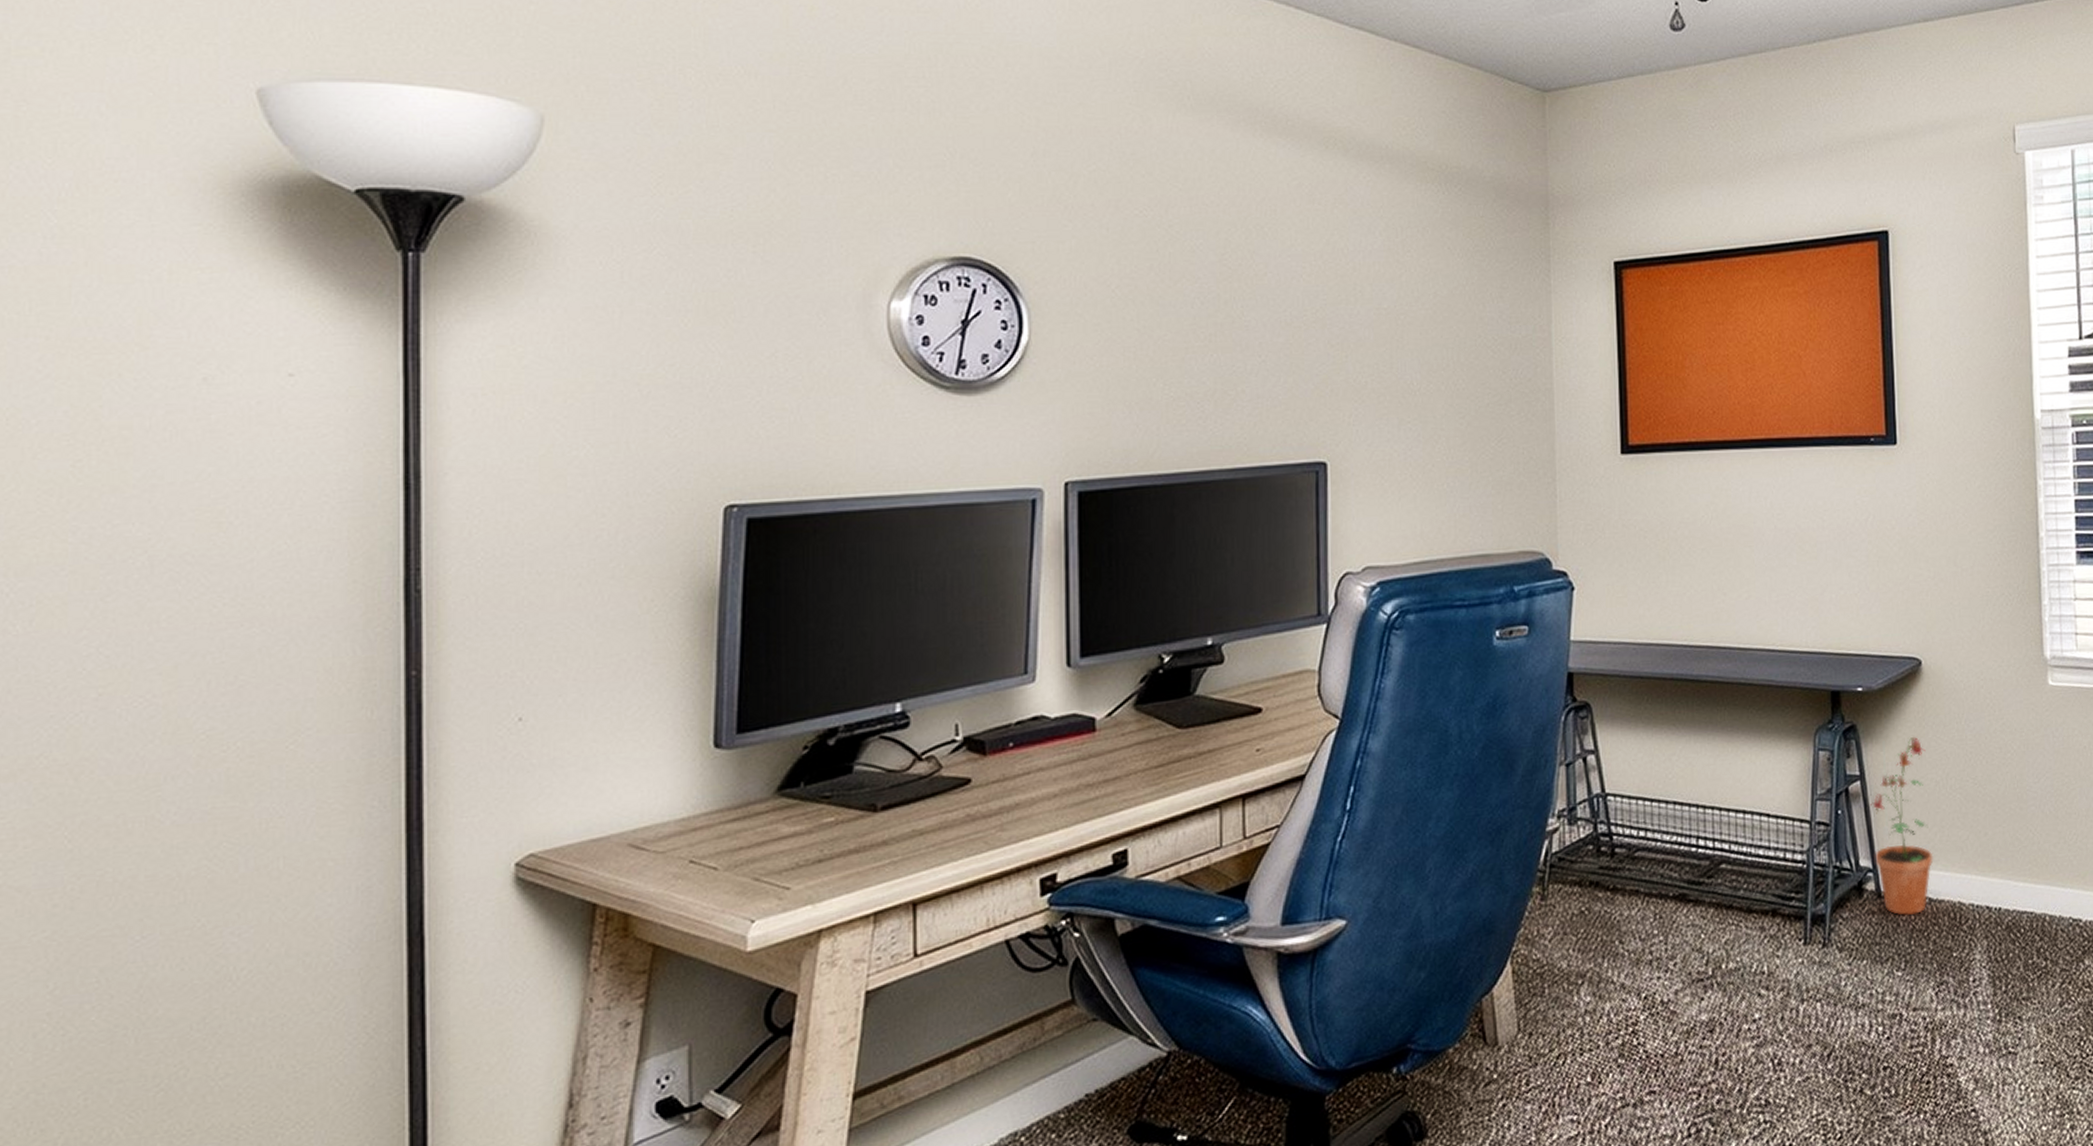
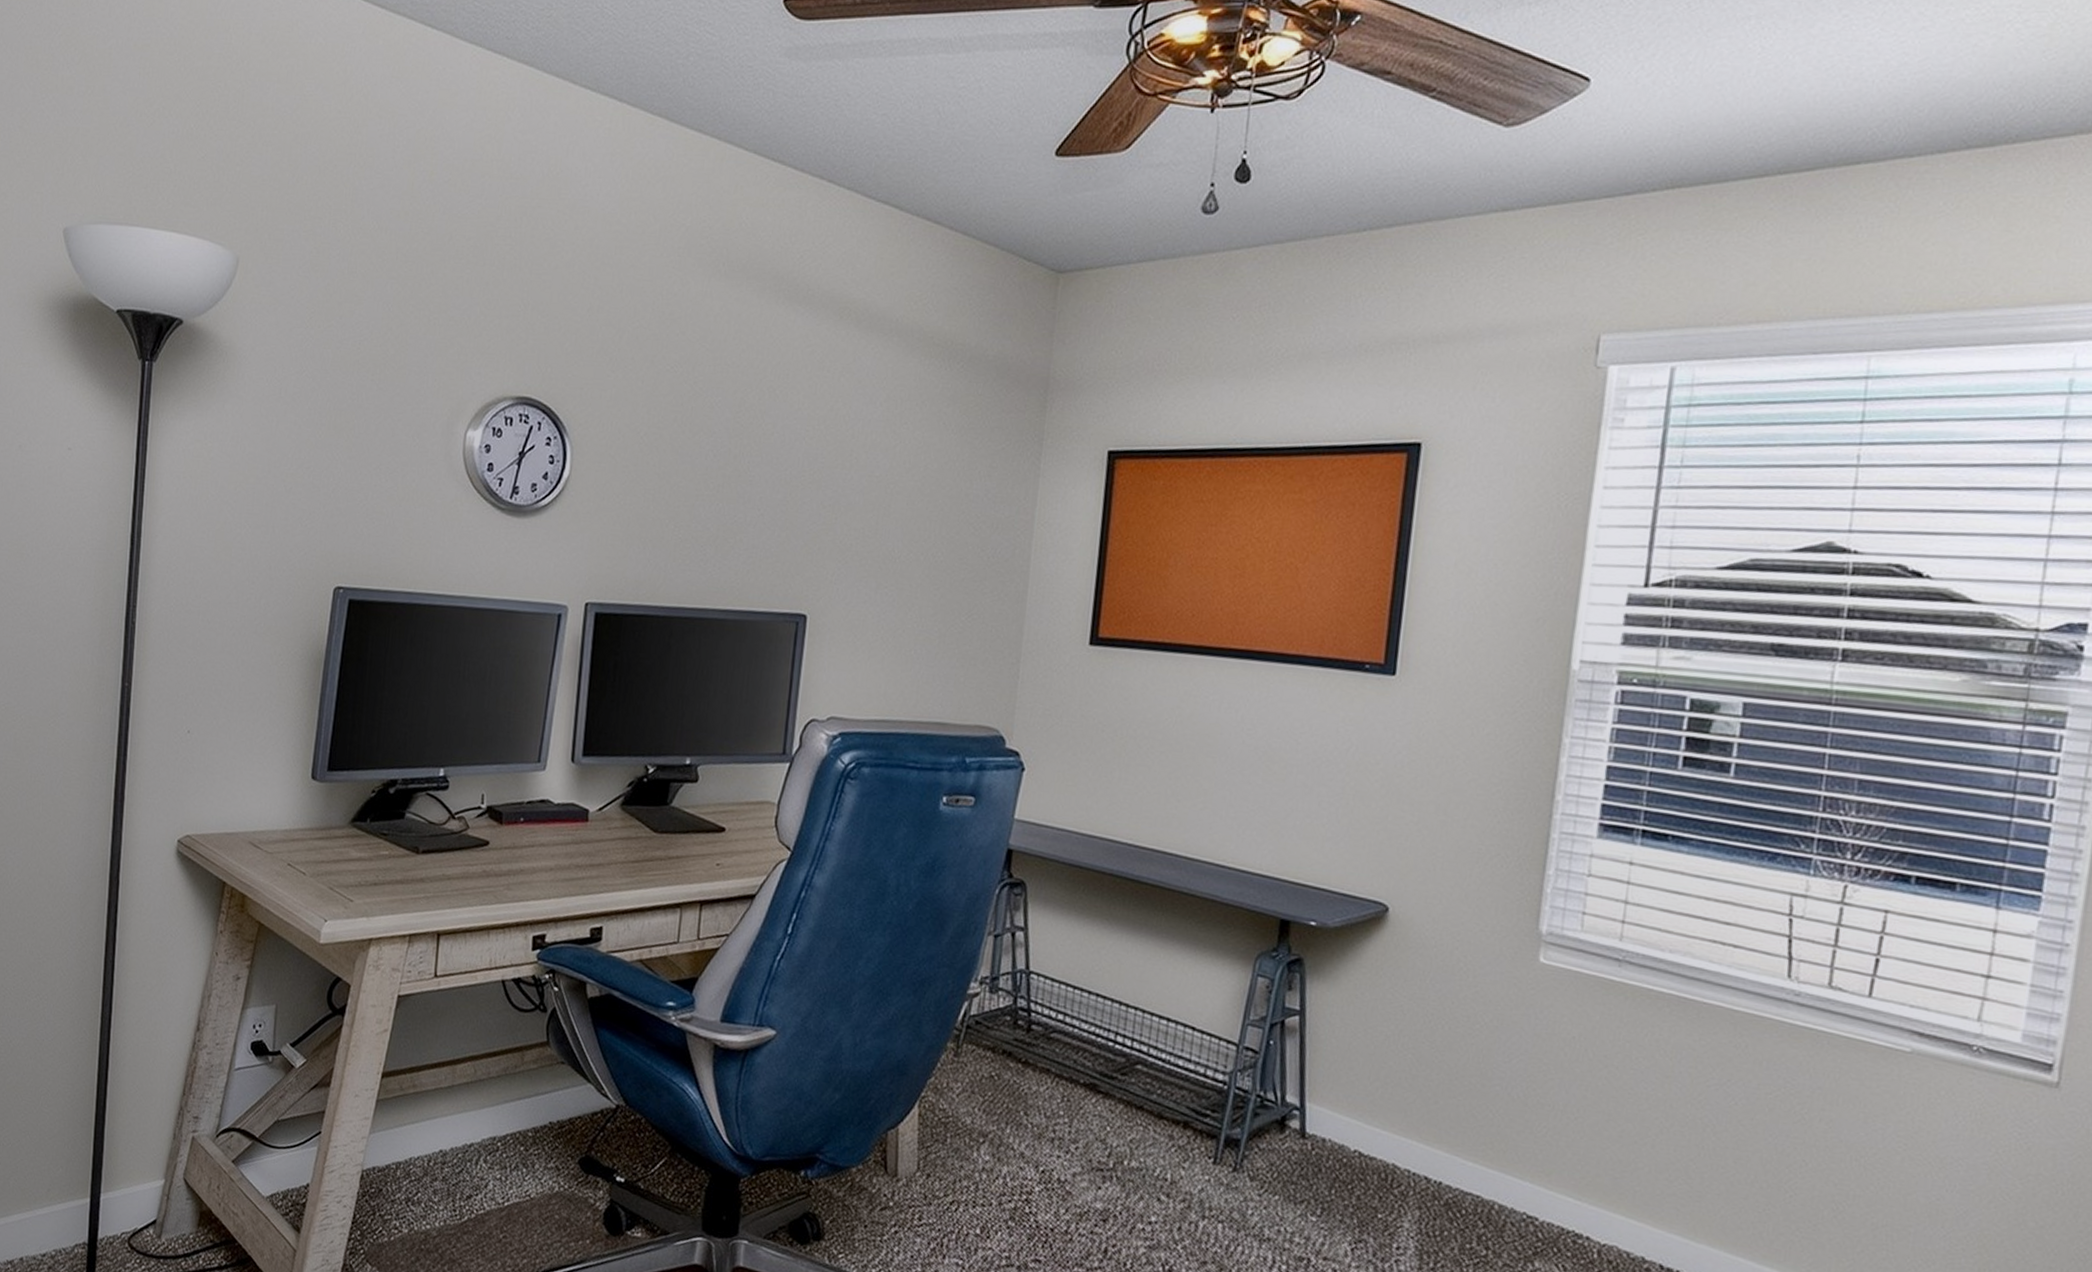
potted plant: present [1871,737,1934,915] -> none [1303,984,1379,1165]

